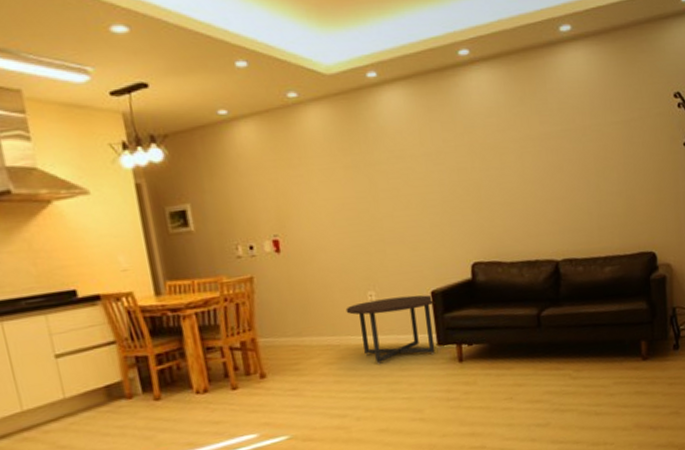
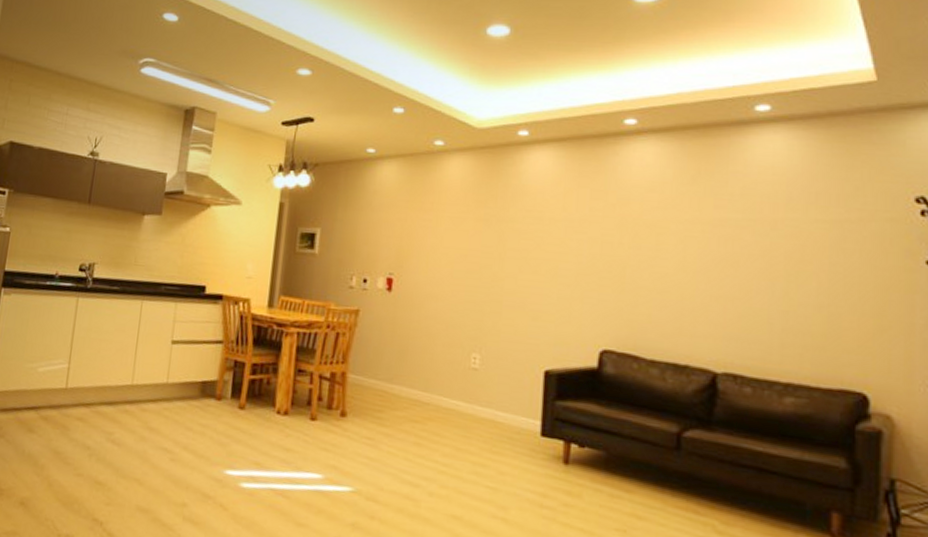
coffee table: present [345,295,435,364] -> none [444,363,547,445]

